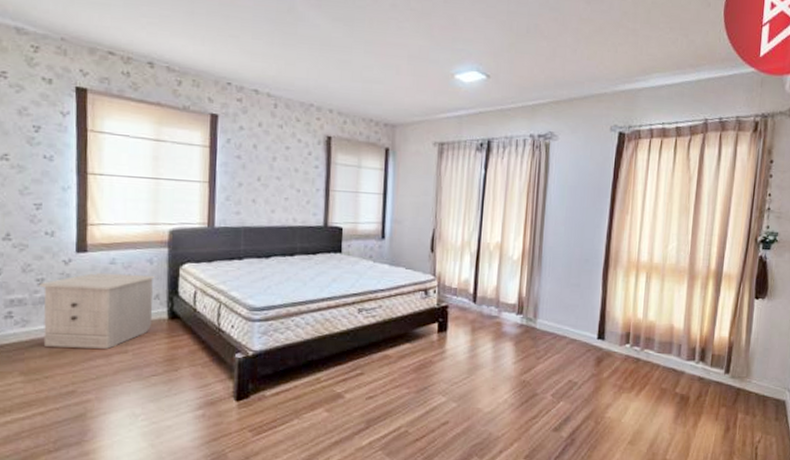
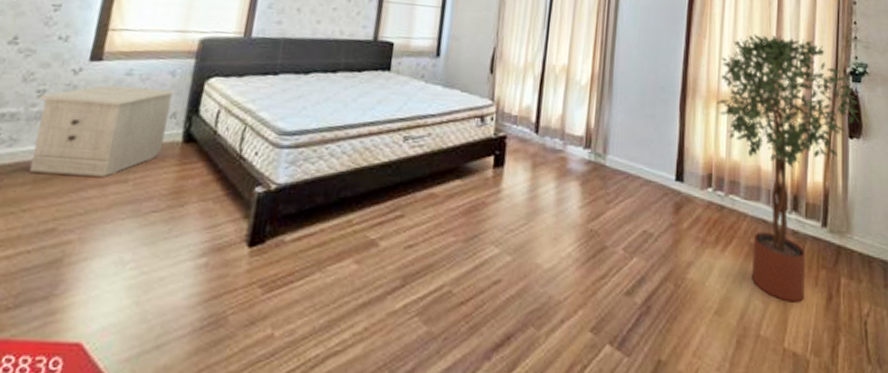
potted tree: none [636,208,767,434] -> present [716,33,859,303]

